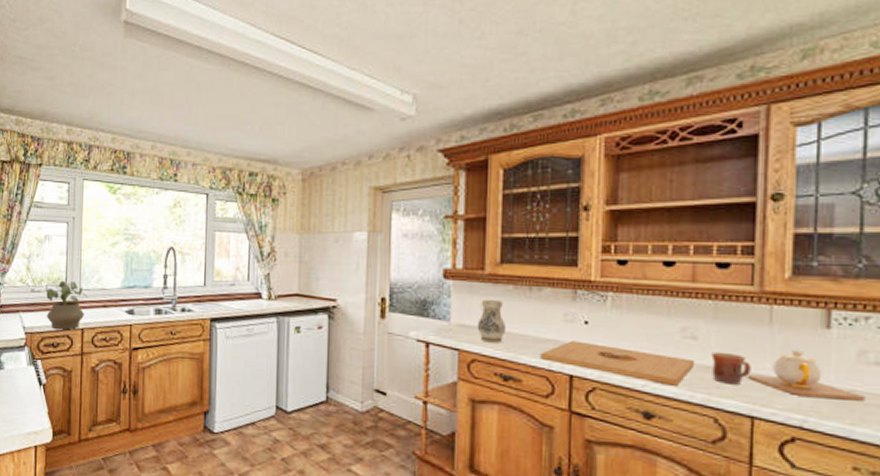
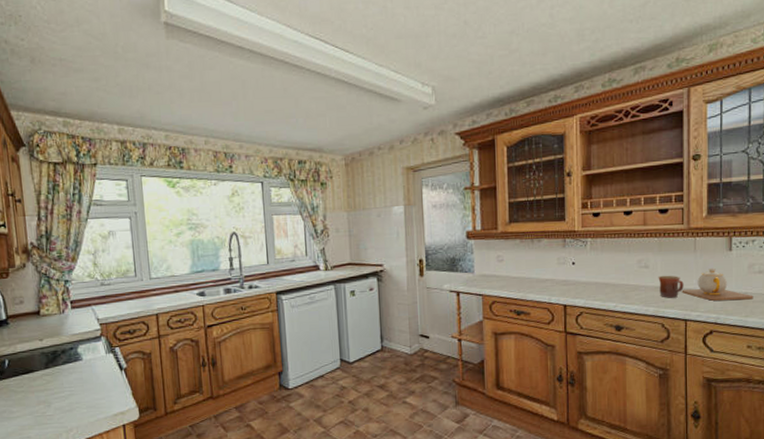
potted plant: present [45,280,88,330] -> none [115,271,159,318]
ceramic pitcher: present [477,300,507,343] -> none [495,253,517,287]
platter: present [540,341,696,386] -> none [542,278,648,304]

